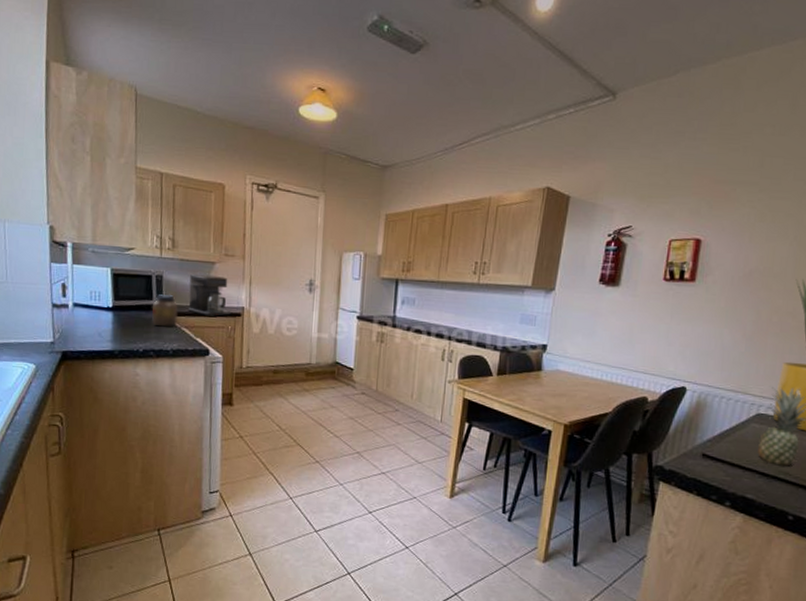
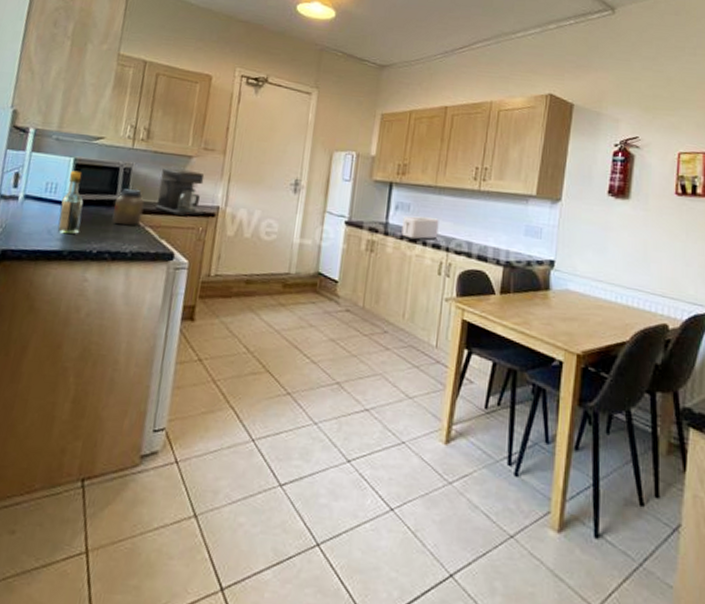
bottle: none [106,279,126,337] -> present [57,170,84,235]
toaster: none [408,309,442,332] -> present [401,216,439,241]

